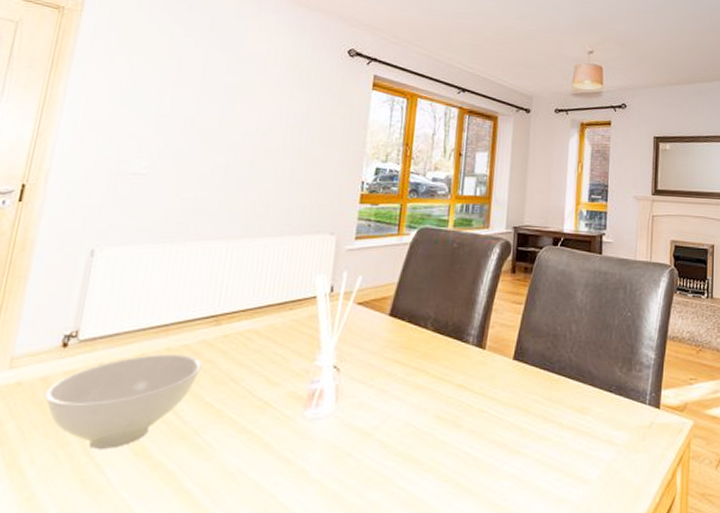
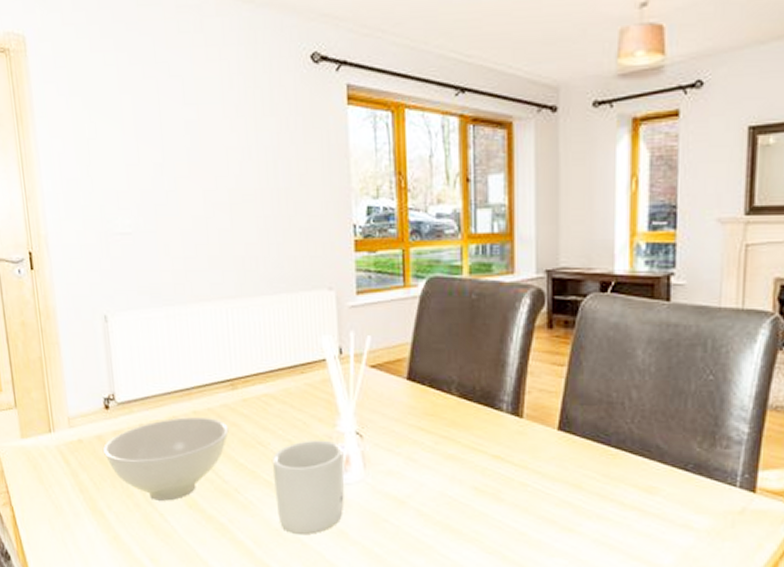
mug: none [235,374,319,476] -> present [271,439,345,534]

